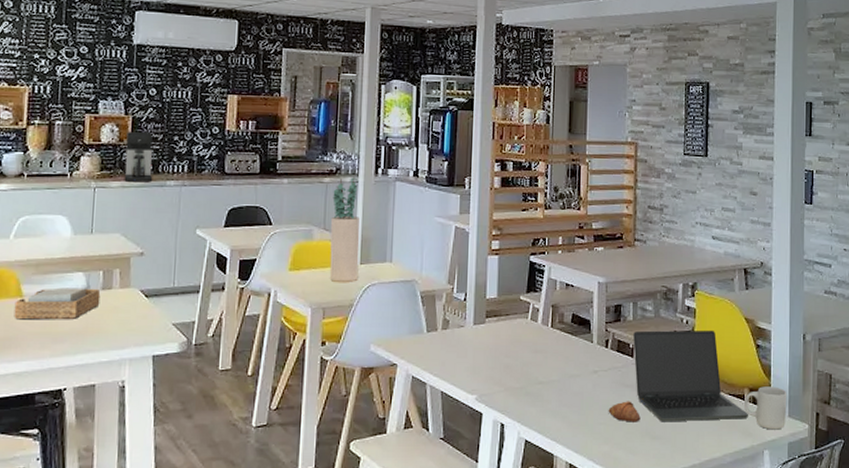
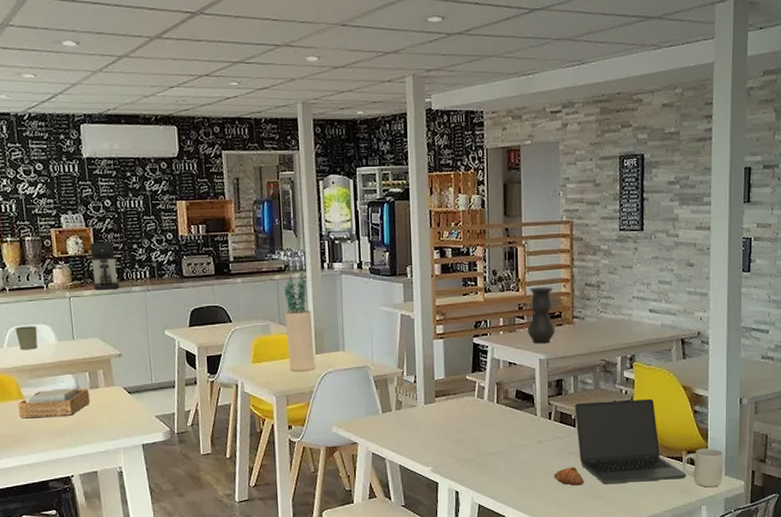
dixie cup: none [26,216,52,243] -> present [15,326,38,351]
vase: none [586,207,616,266] -> present [527,287,556,344]

